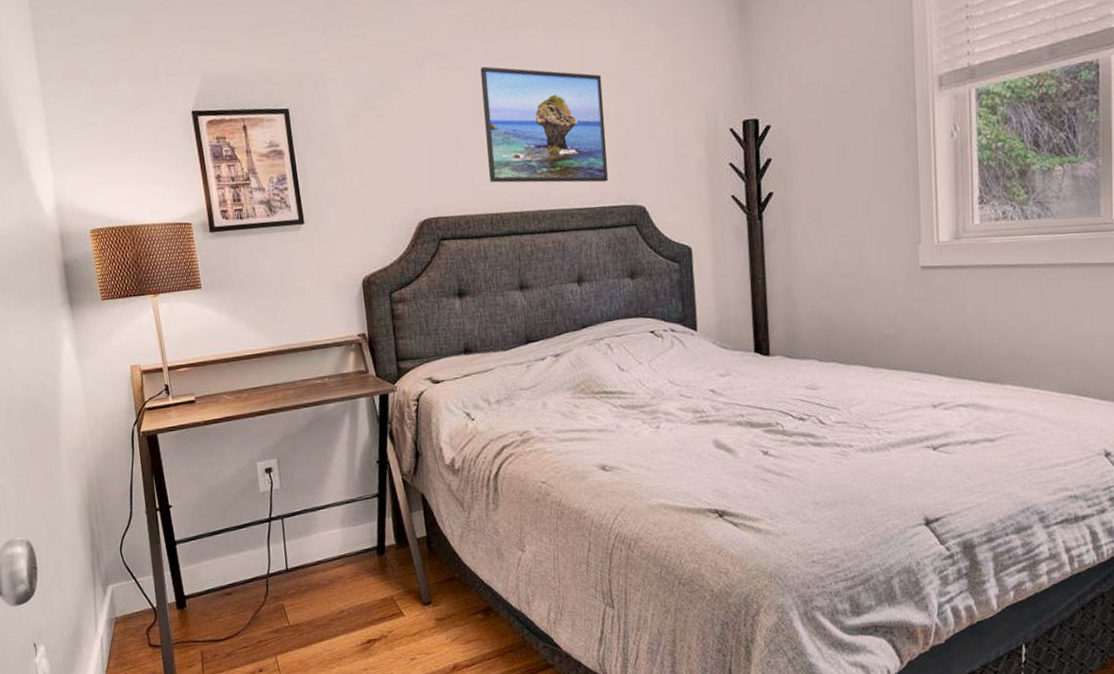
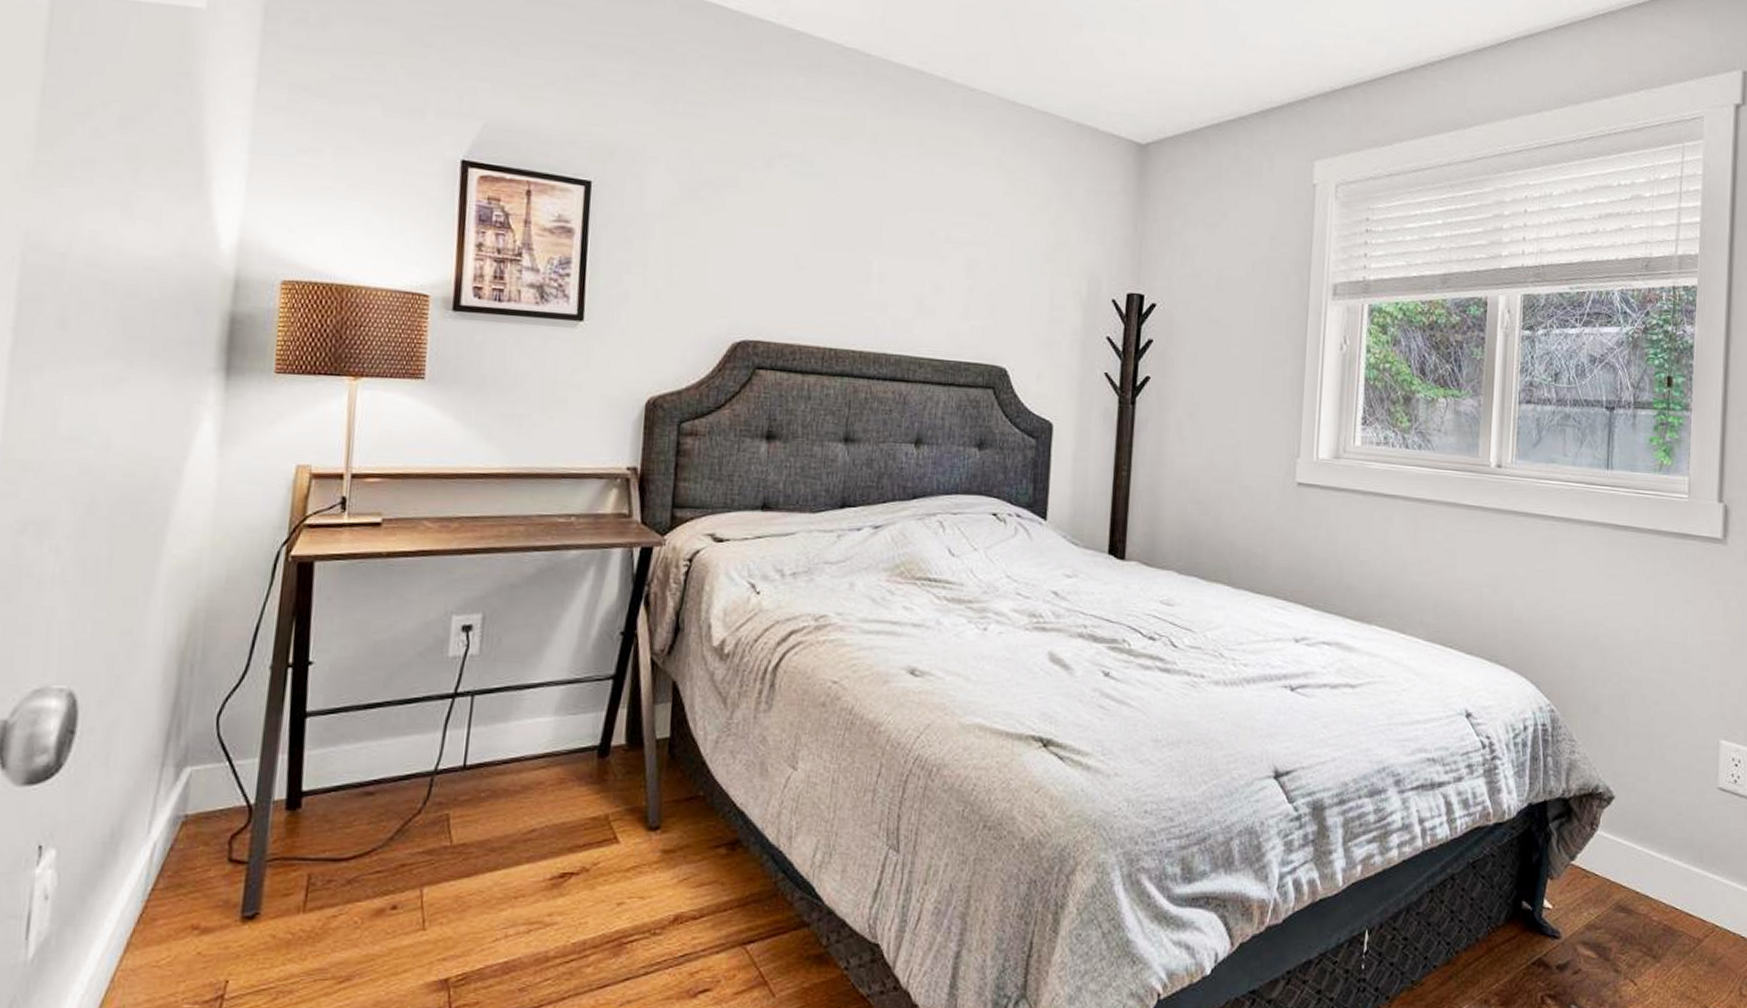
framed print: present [480,66,608,183] -> none [829,179,978,334]

